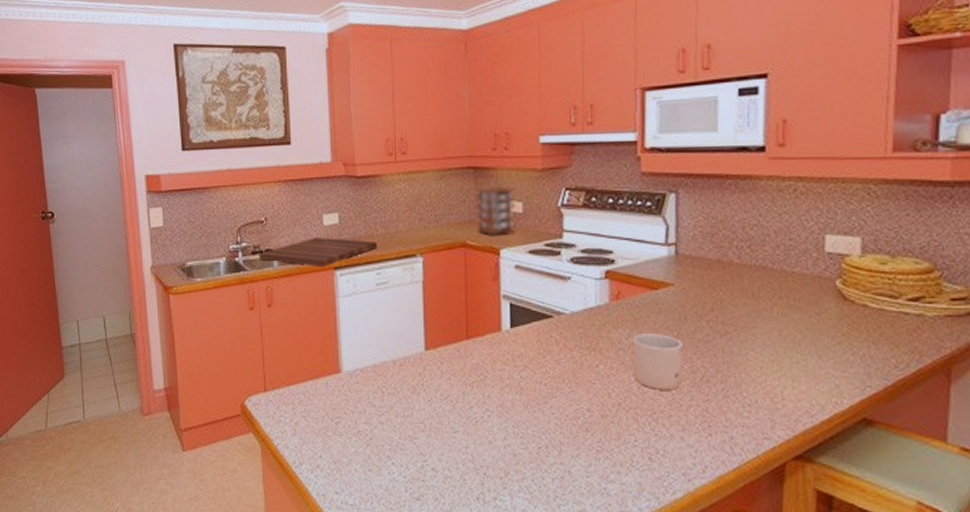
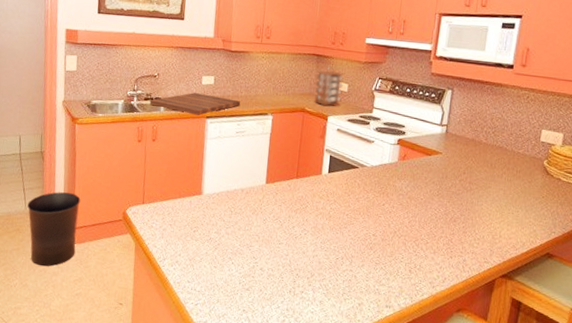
waste bin: none [121,383,186,482] -> present [27,192,81,266]
mug: present [632,333,685,390] -> none [407,185,443,226]

